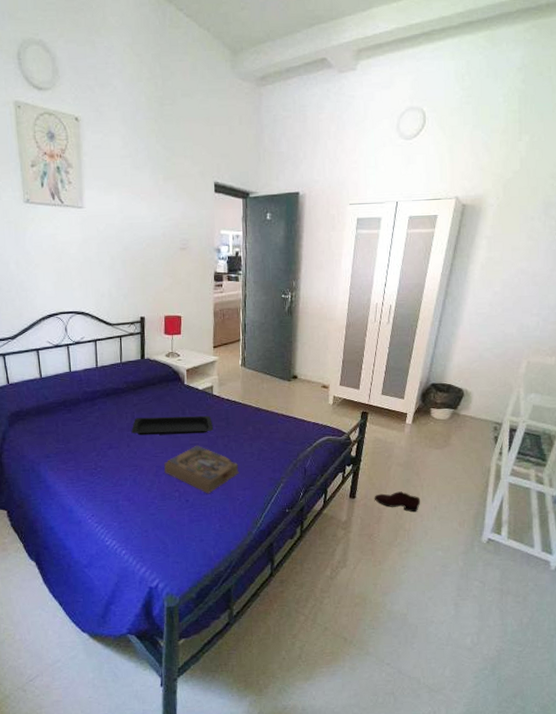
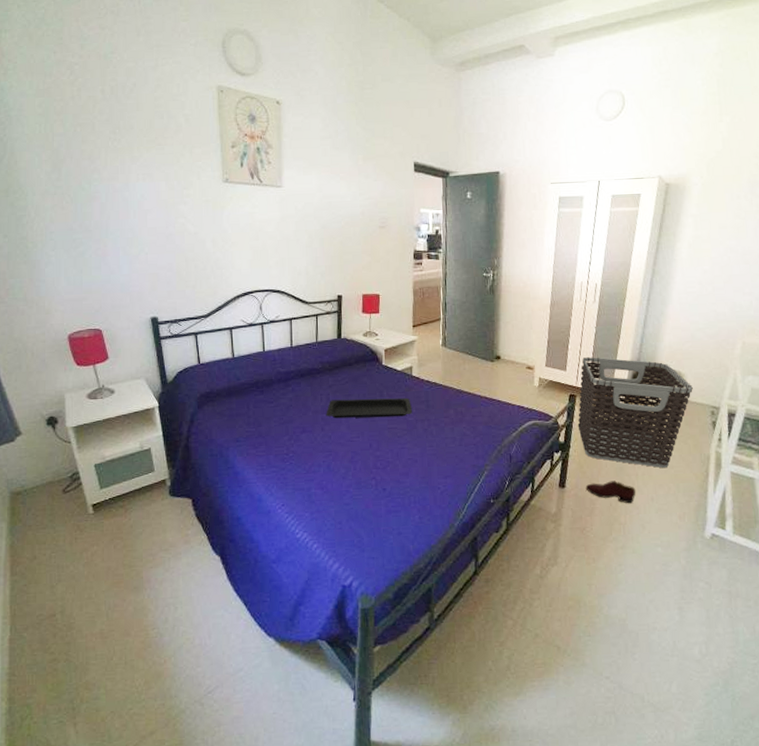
book: present [163,445,239,494] -> none [359,429,440,482]
clothes hamper: none [368,375,478,480] -> present [577,356,693,469]

